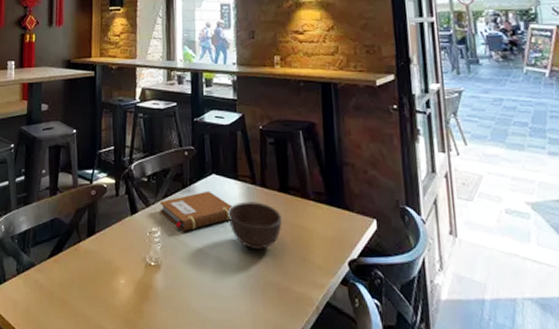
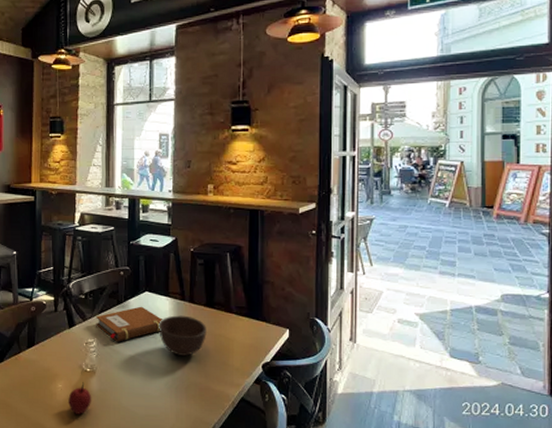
apple: none [131,277,158,317] -> present [68,381,92,414]

